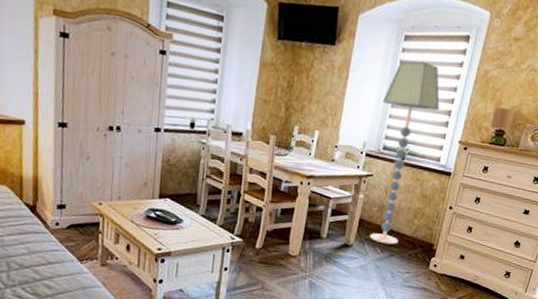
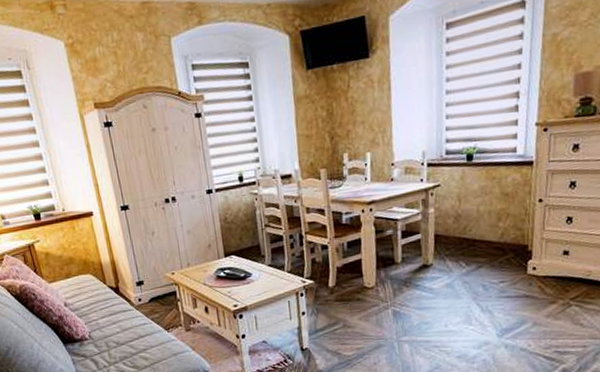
floor lamp: present [369,60,440,245] -> none [435,45,504,256]

